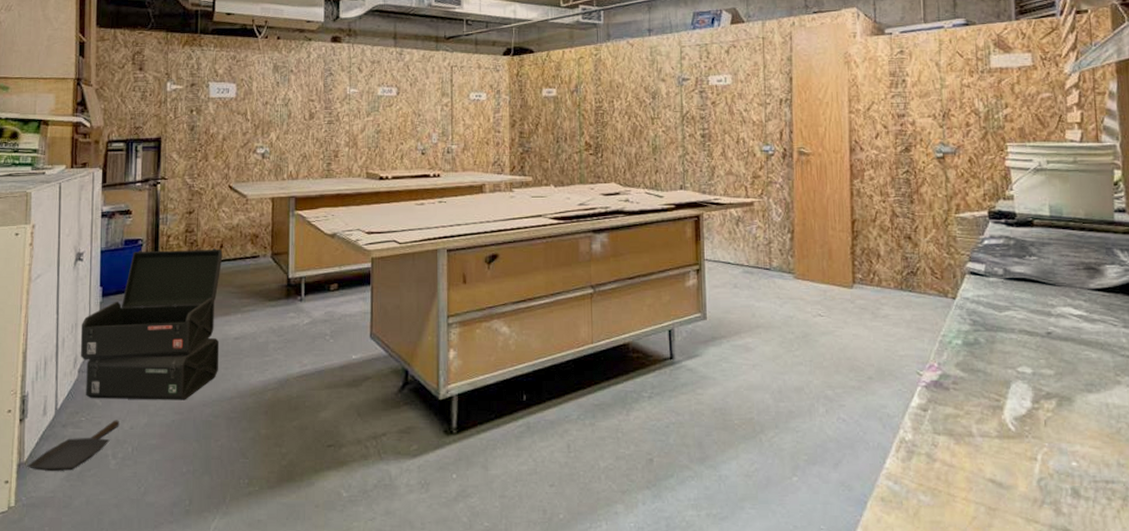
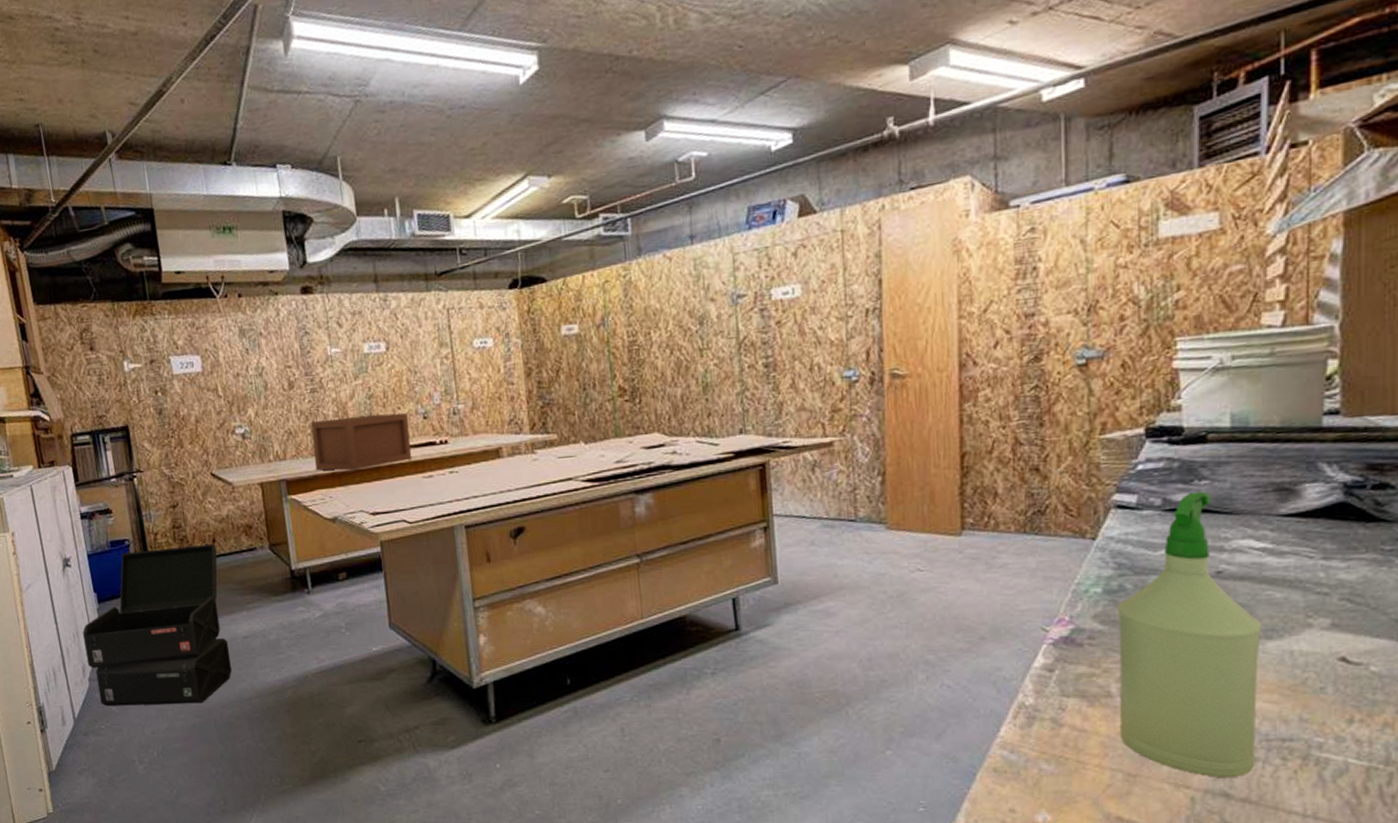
grill pan: present [27,420,119,471] -> none [57,726,140,778]
wooden box: none [323,147,408,193] -> present [311,413,413,471]
spray bottle: none [973,265,1087,515] -> present [1116,491,1262,778]

